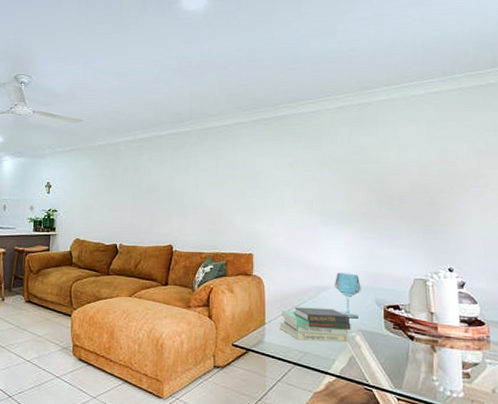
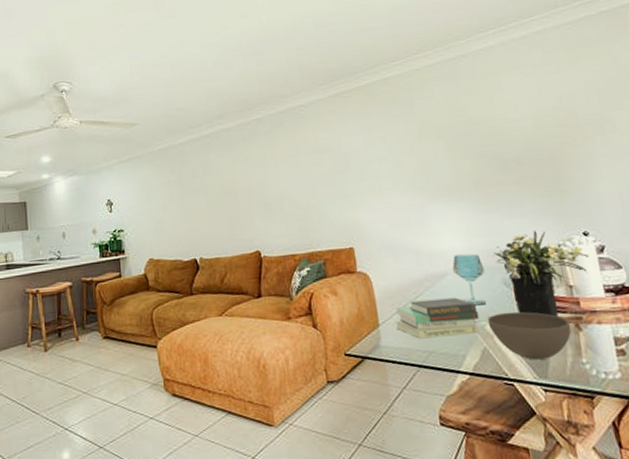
bowl: none [358,327,428,372] -> present [487,311,572,360]
flower arrangement: none [371,261,451,338] -> present [493,230,589,317]

